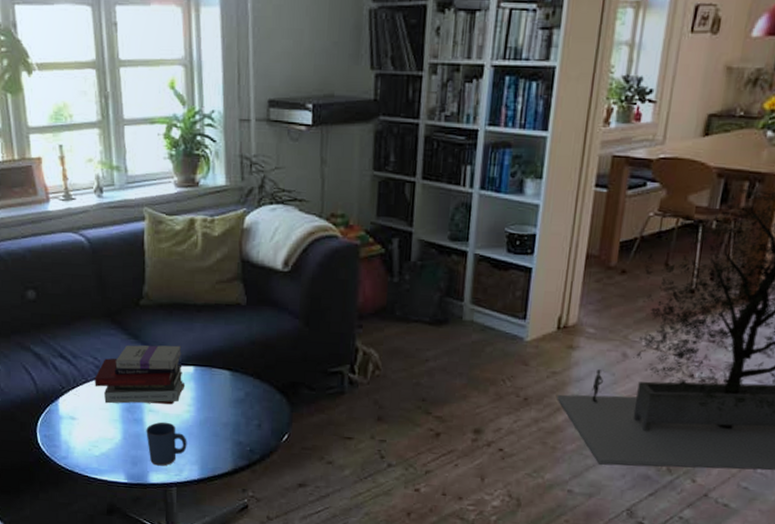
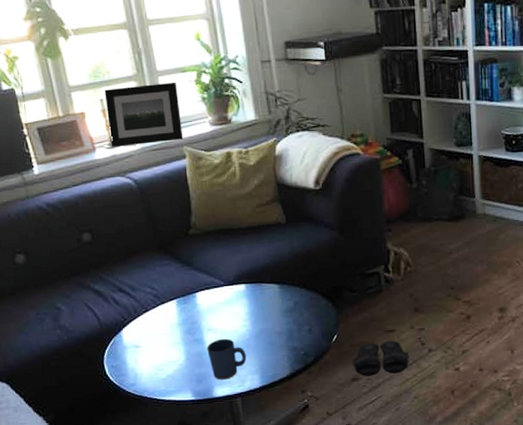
picture frame: none [64,133,145,200] -> present [104,82,183,147]
books: present [95,345,186,405] -> none [154,267,239,329]
slippers: none [301,447,365,485] -> present [352,340,409,376]

